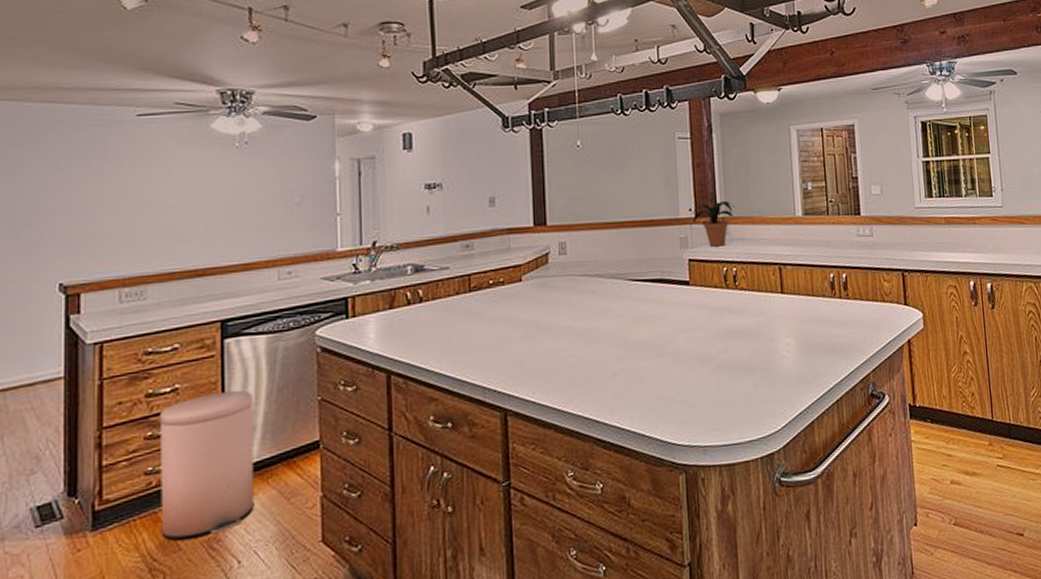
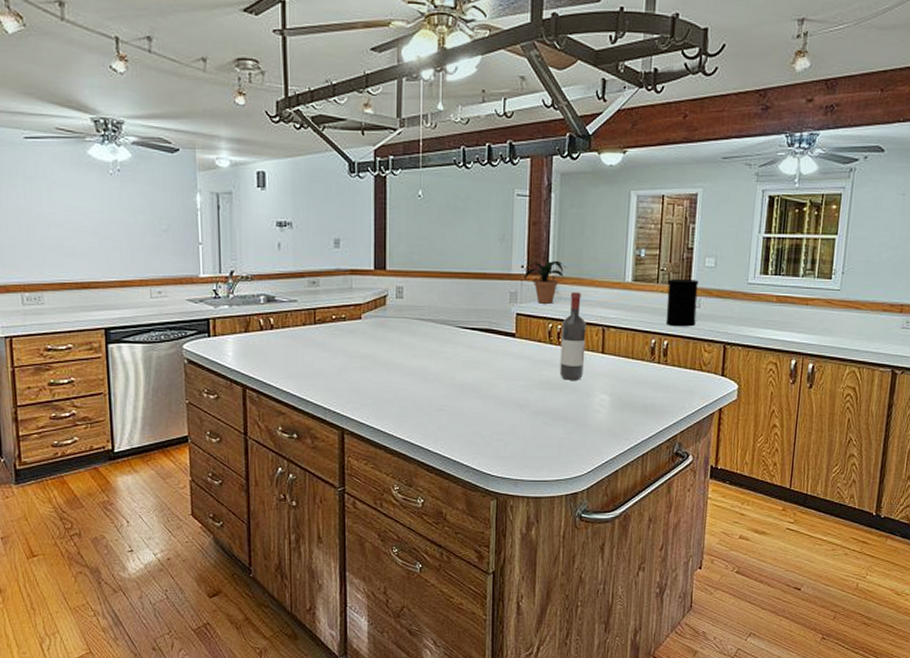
pedal bin: present [160,390,254,541] -> none [61,388,138,500]
wine bottle: none [736,231,765,326] -> present [559,292,587,380]
canister: none [838,208,871,258] -> present [665,279,699,327]

